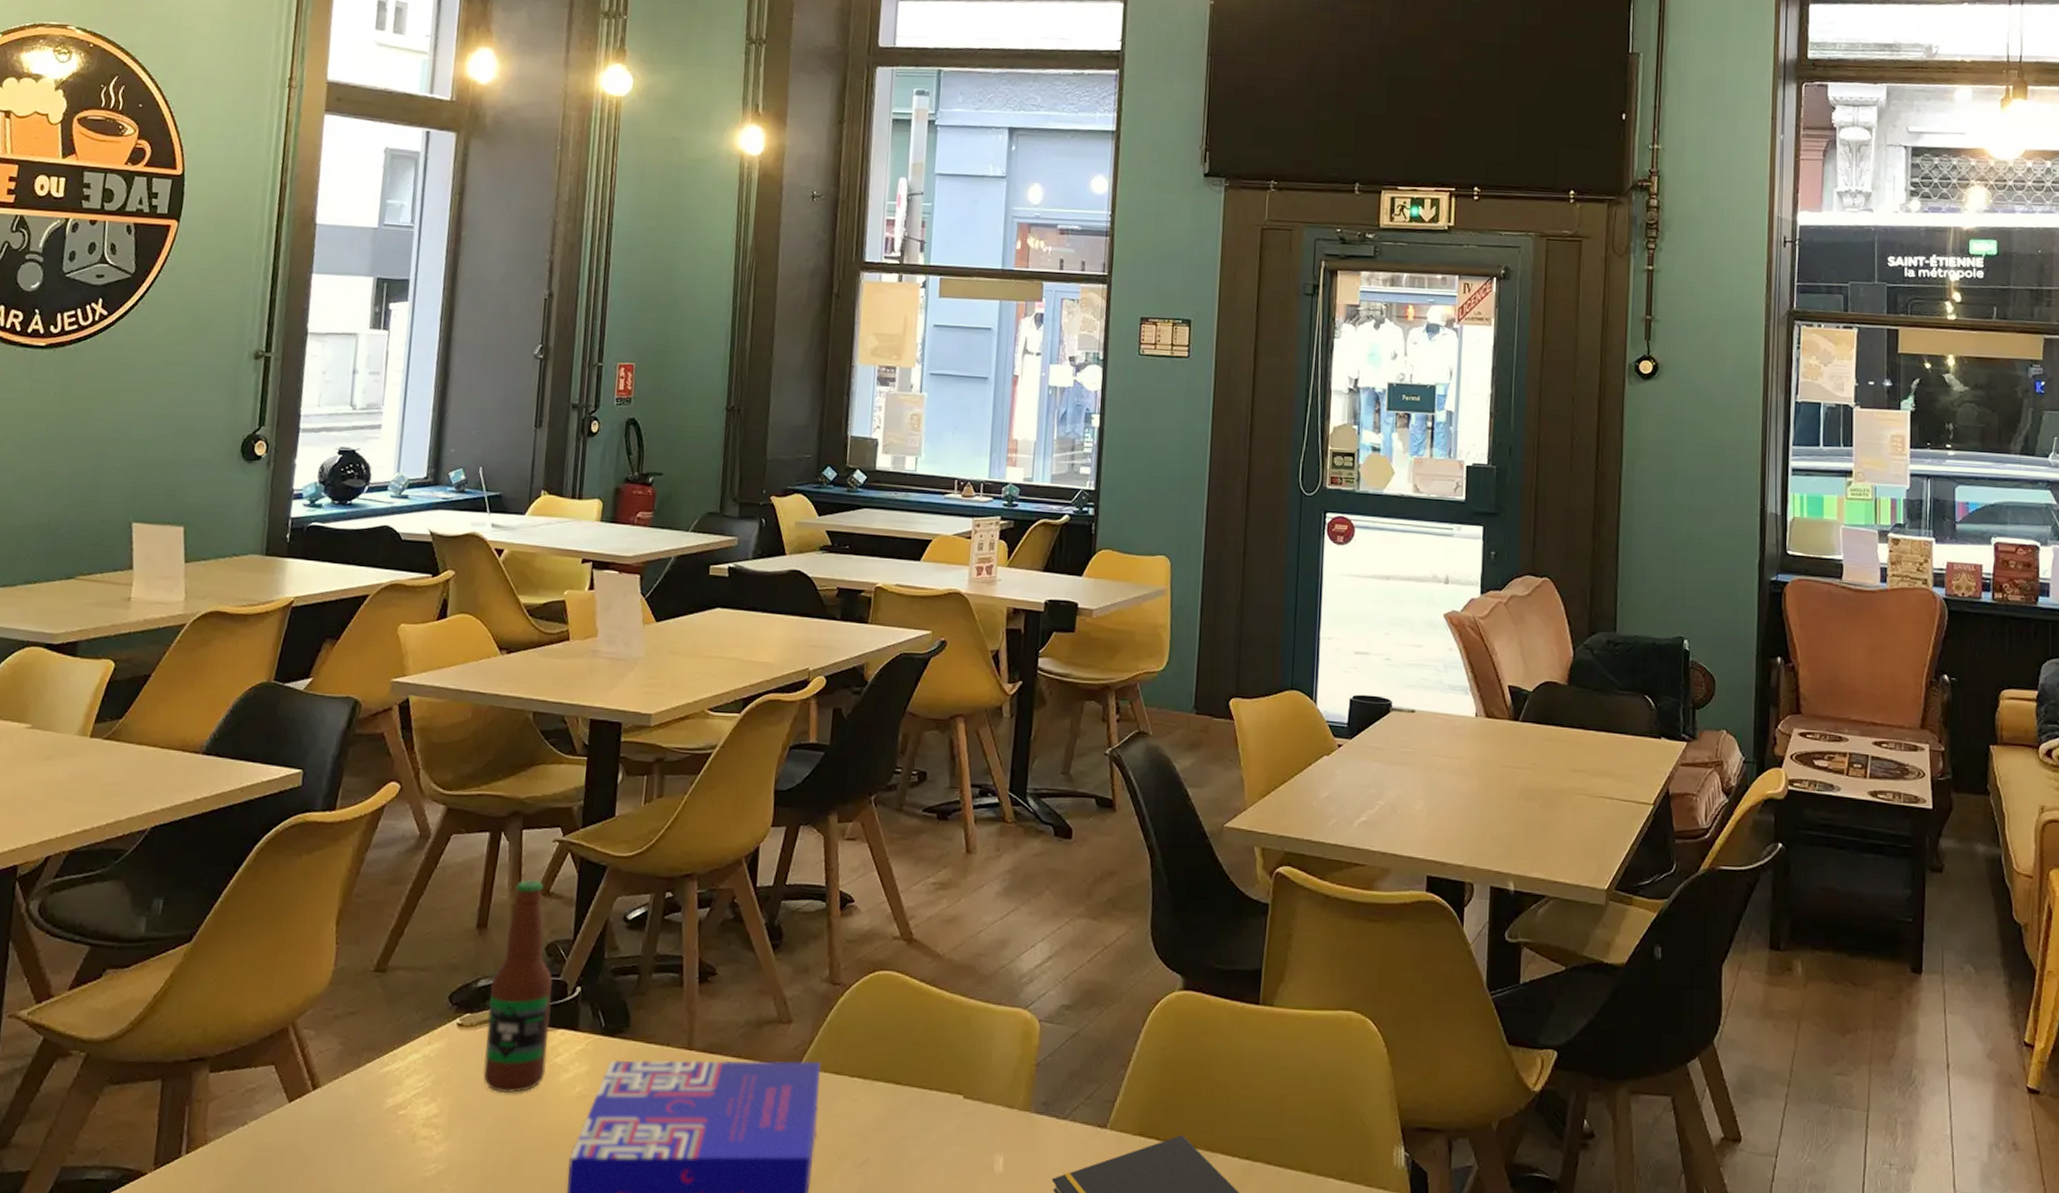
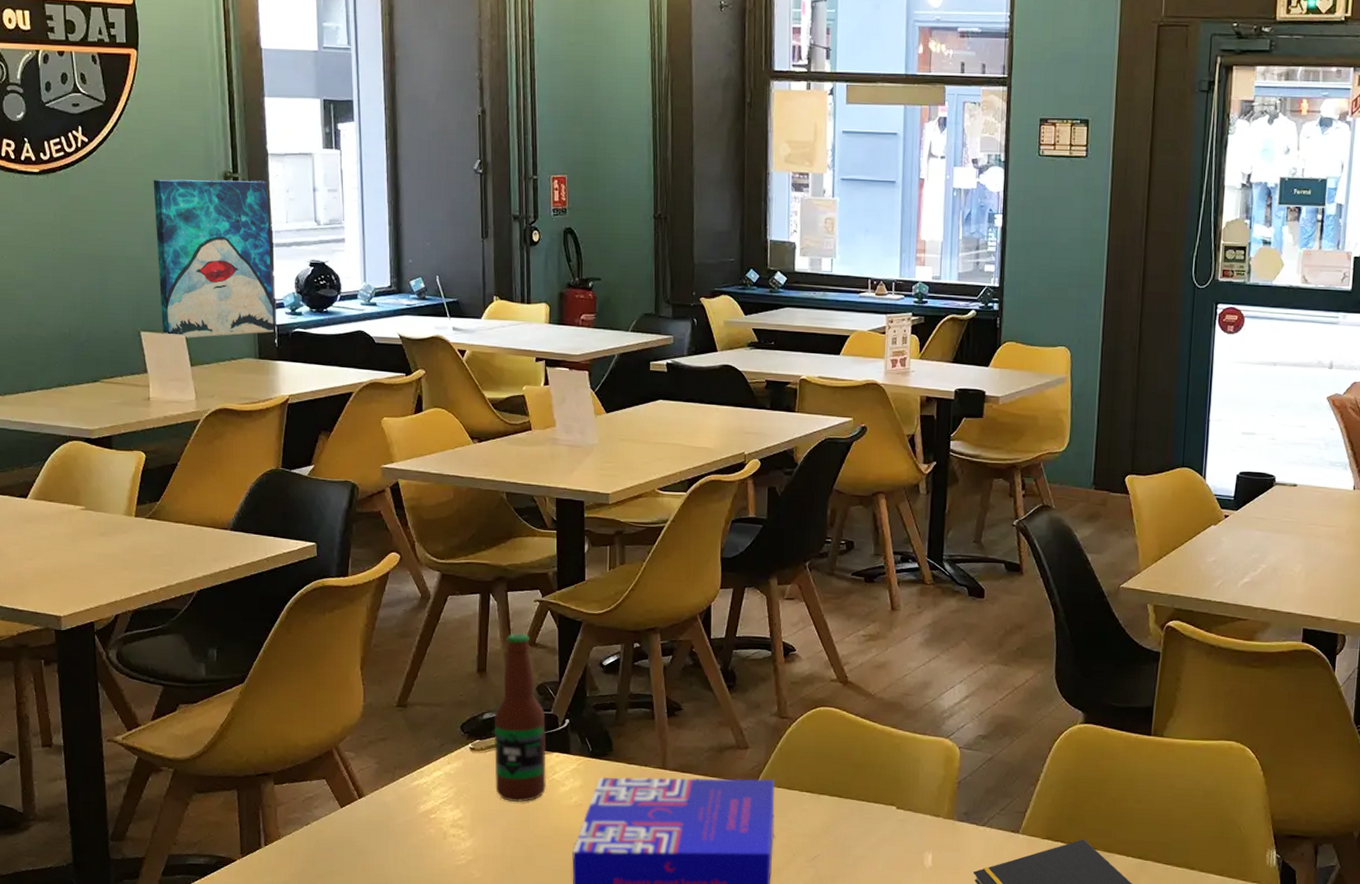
wall art: none [157,357,302,532] -> present [153,179,274,339]

